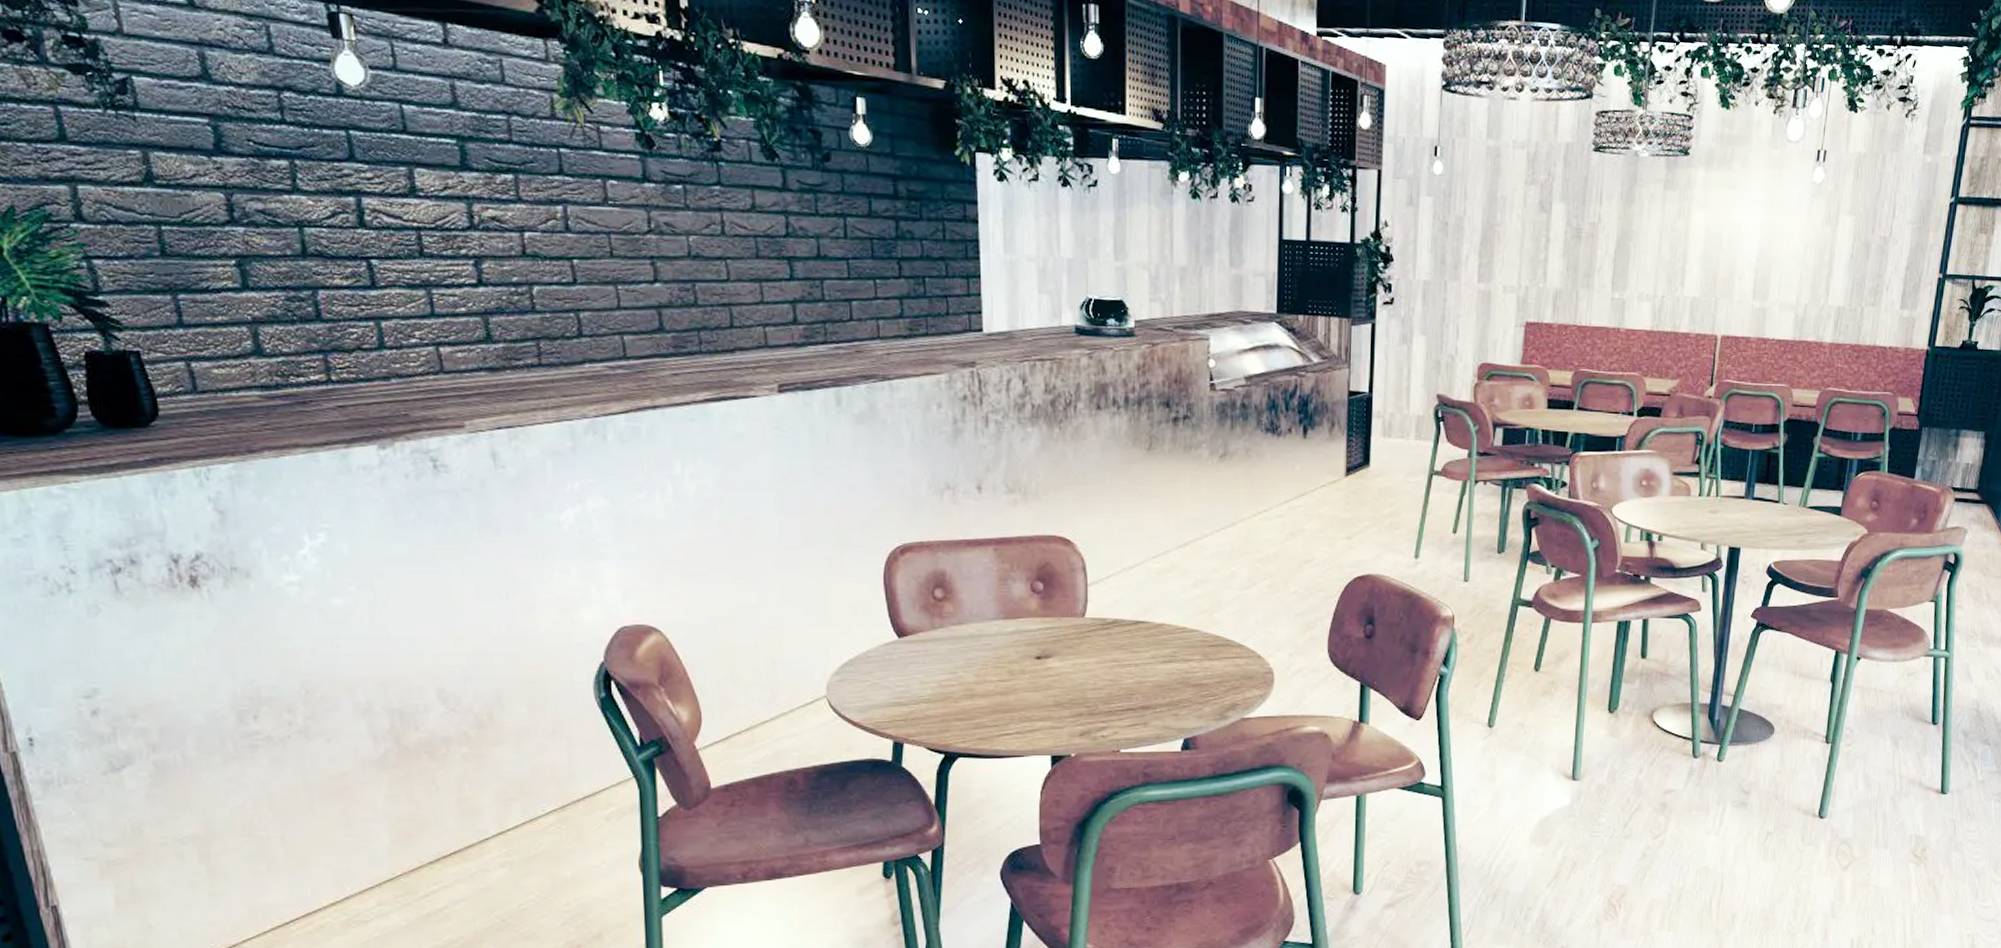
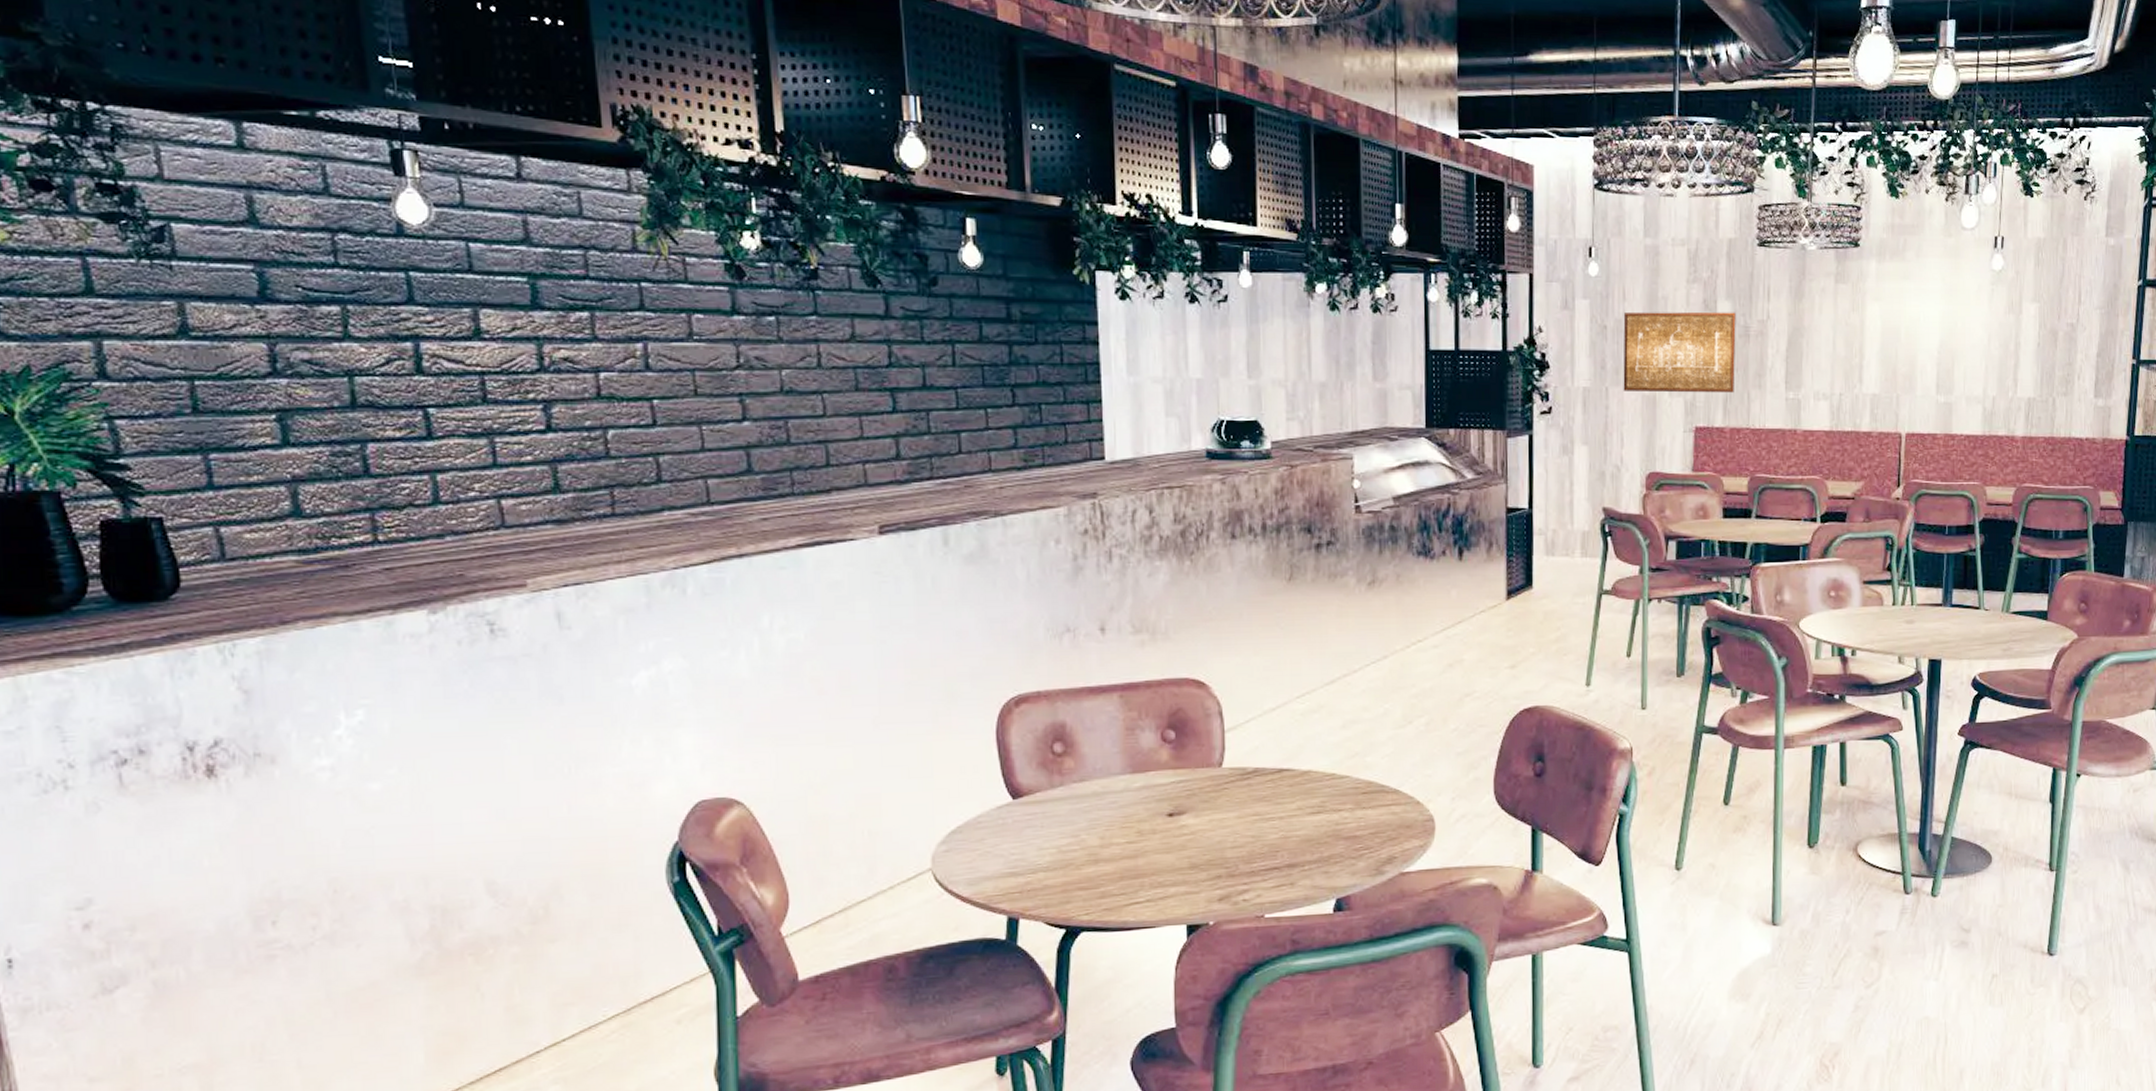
wall art: none [1461,210,1569,292] -> present [1623,311,1736,393]

